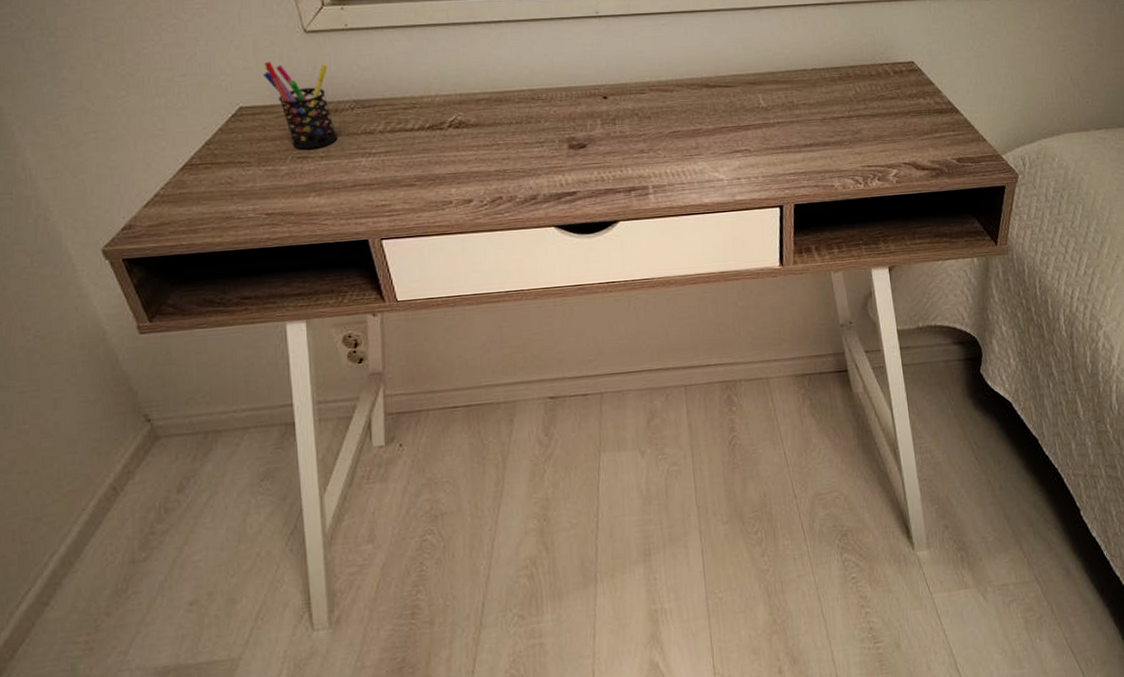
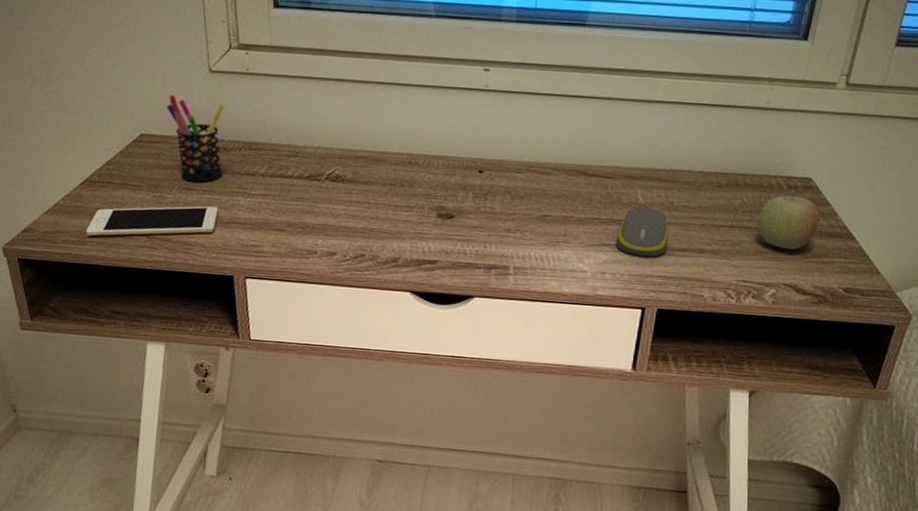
cell phone: none [195,171,340,223] -> present [86,206,219,237]
computer mouse: none [745,110,794,157] -> present [615,207,668,257]
fruit: none [872,74,927,131] -> present [757,190,820,250]

